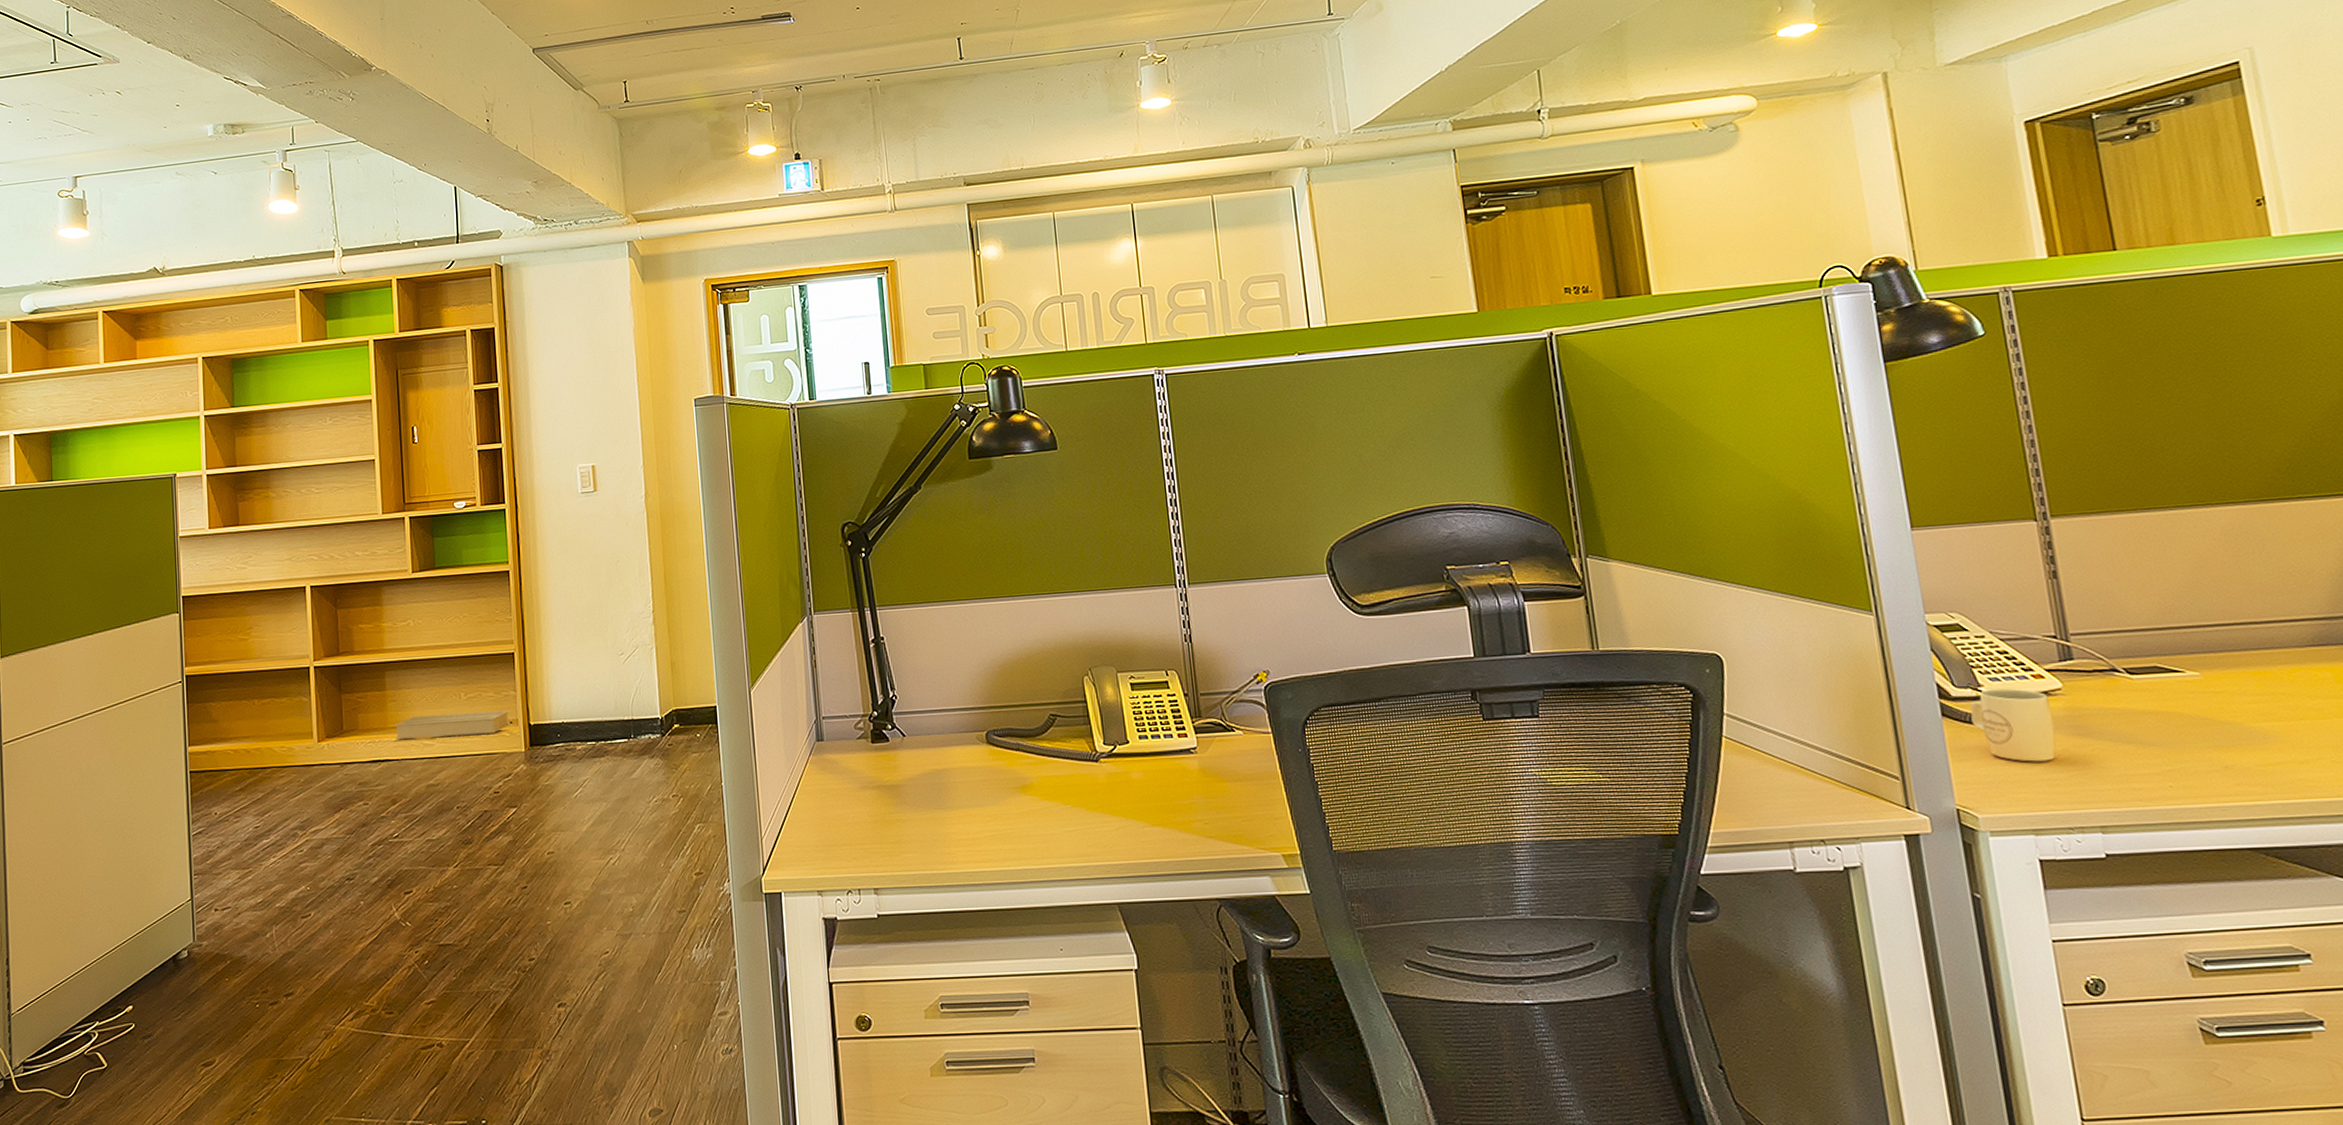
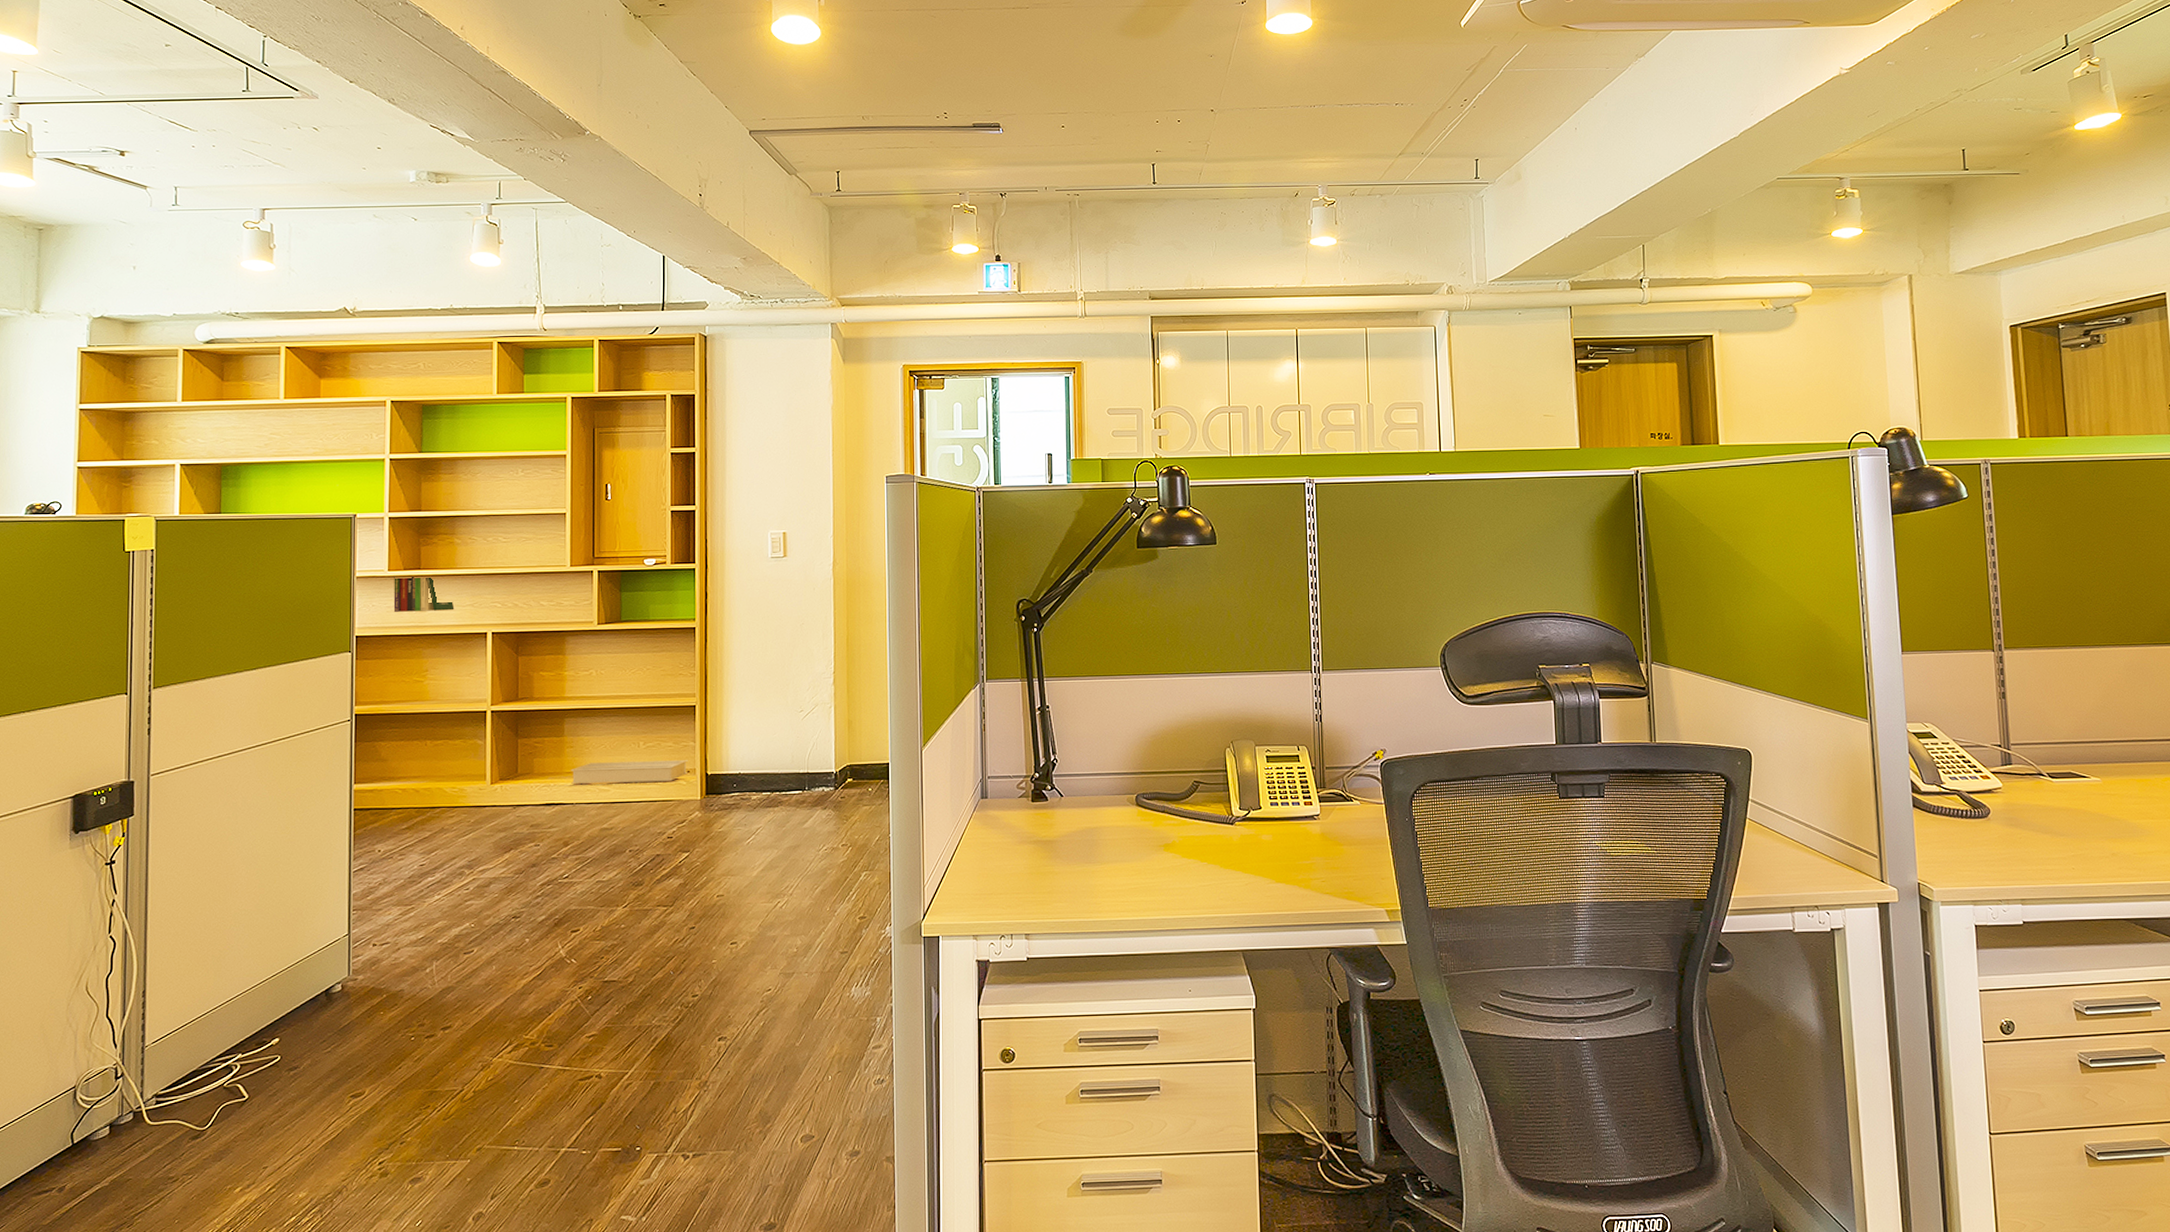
books: none [214,533,273,570] -> present [393,576,455,612]
mug: present [1969,688,2056,762] -> none [1934,786,1995,846]

